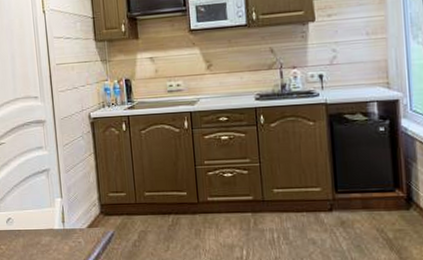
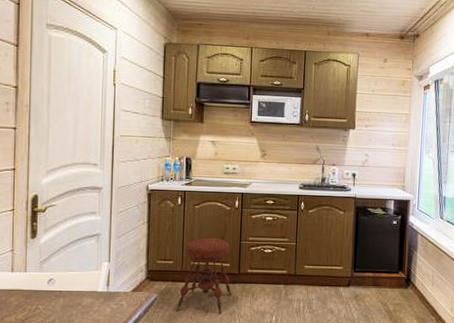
stool: none [135,164,193,248] -> present [176,237,232,314]

